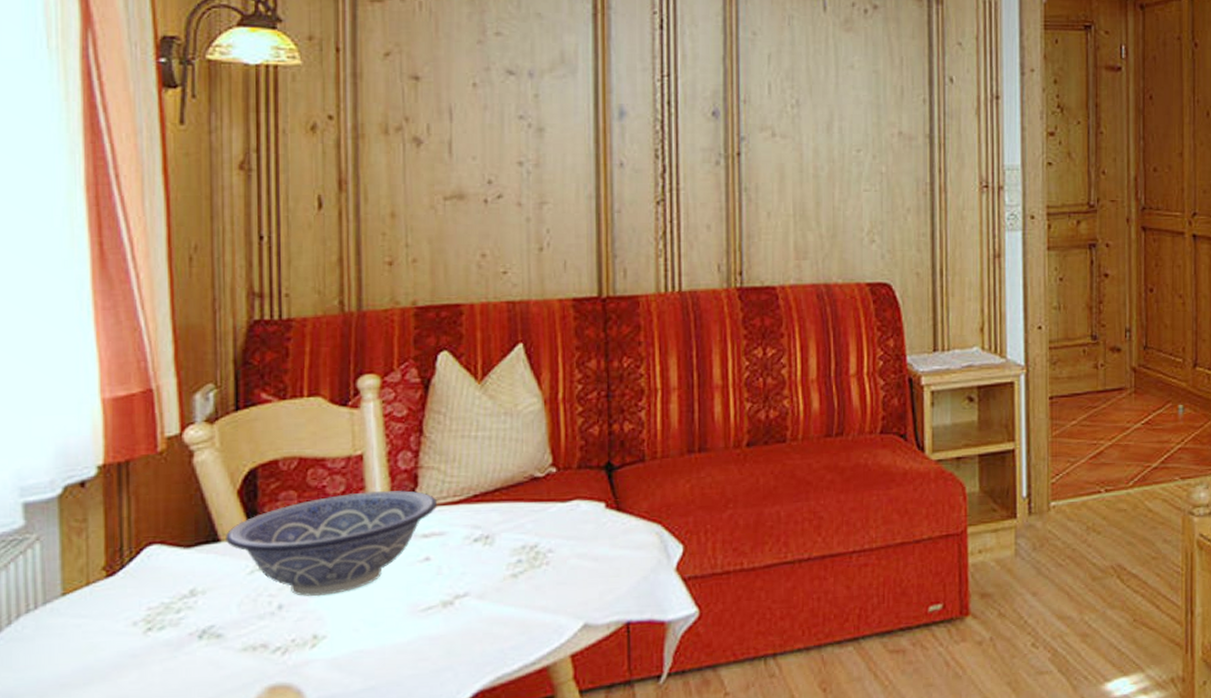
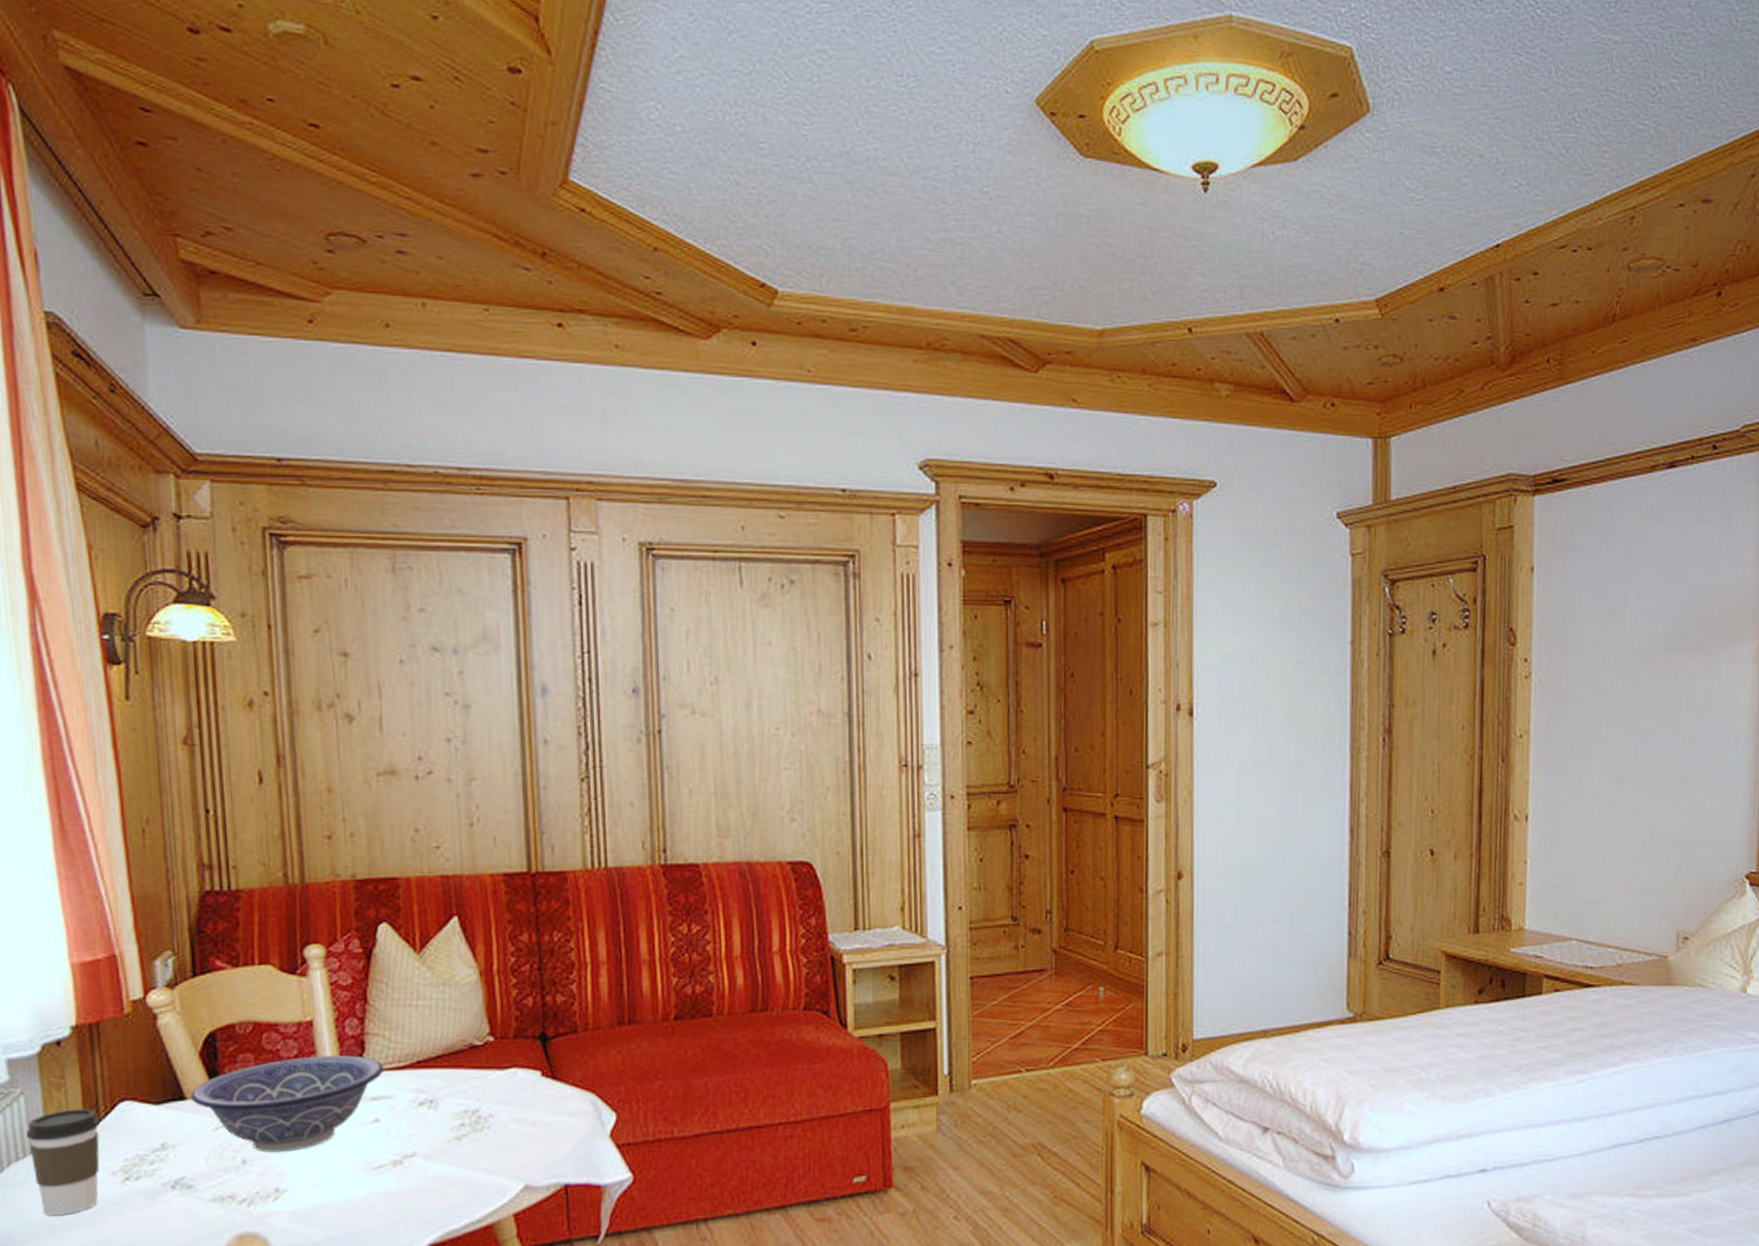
coffee cup: none [39,554,124,671] -> present [26,1109,101,1215]

